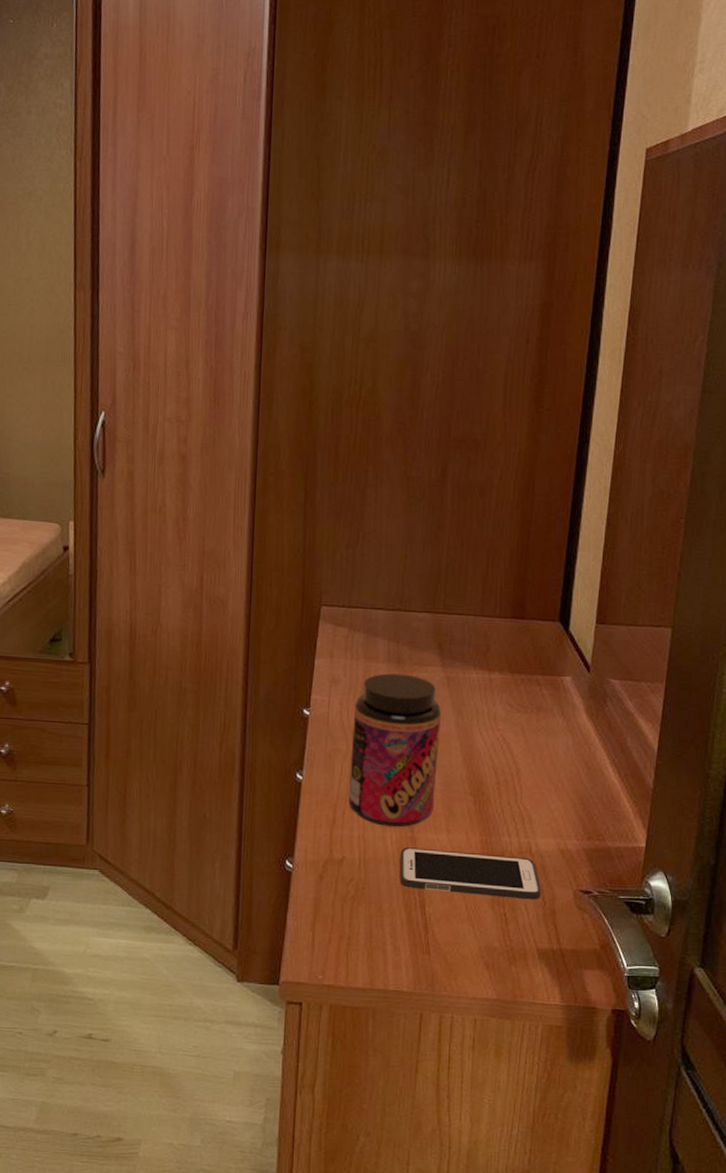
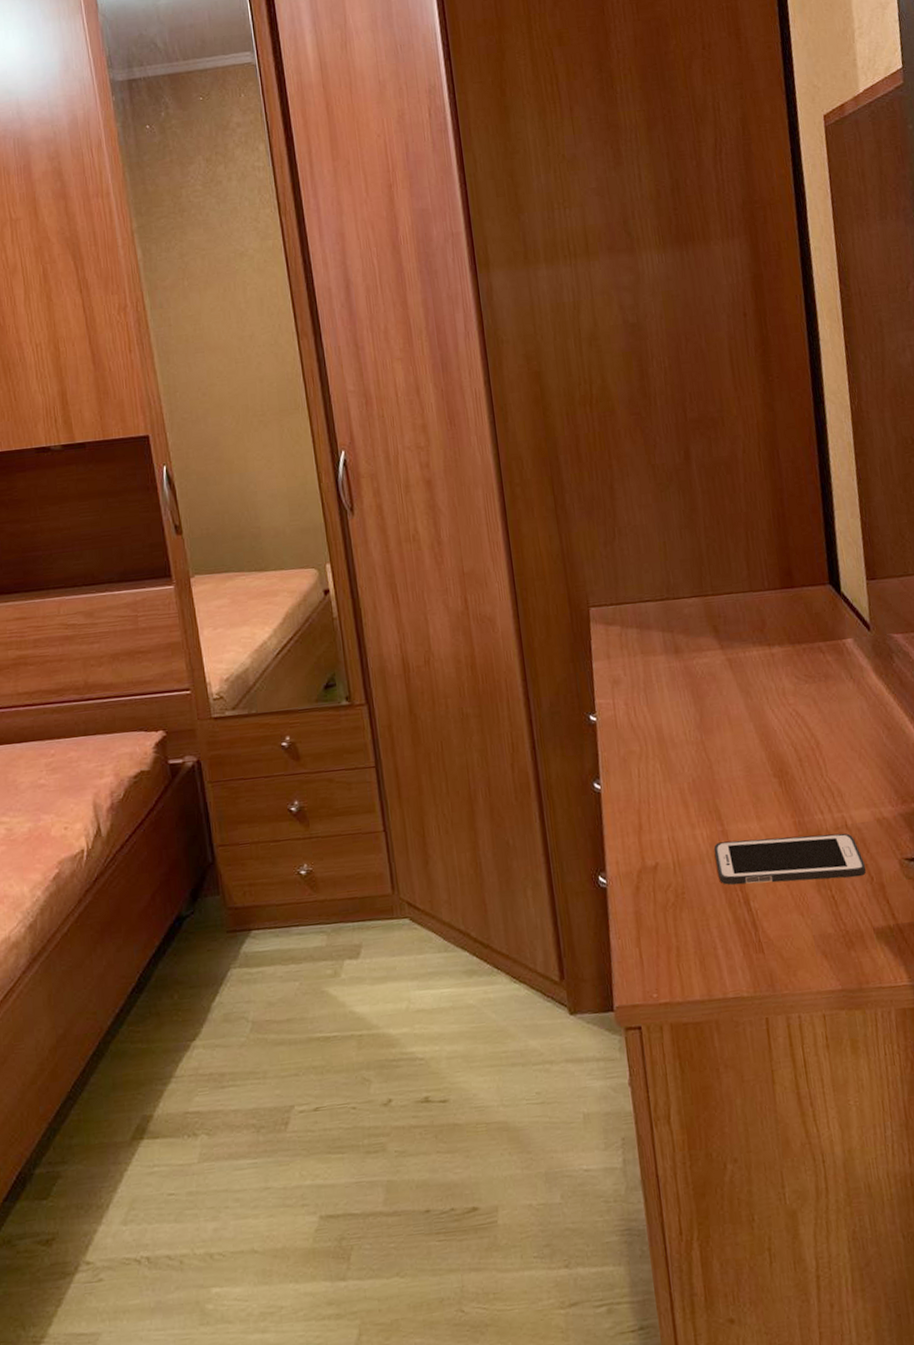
jar: present [349,673,442,827] -> none [640,663,739,824]

